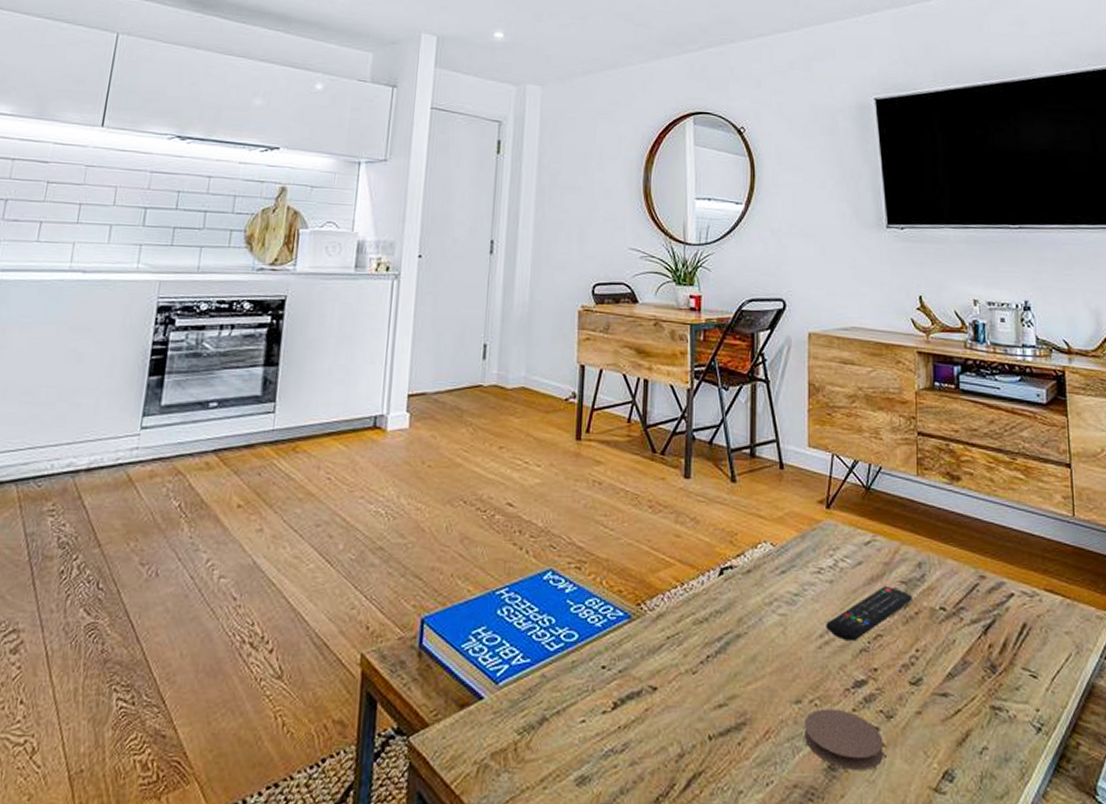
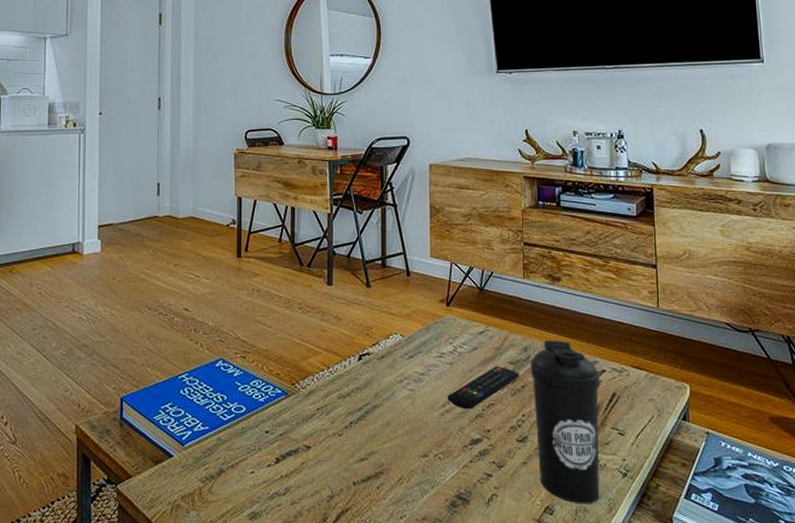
coaster: present [804,708,883,770] -> none [431,461,496,506]
water bottle: none [925,554,1009,768] -> present [530,340,600,504]

